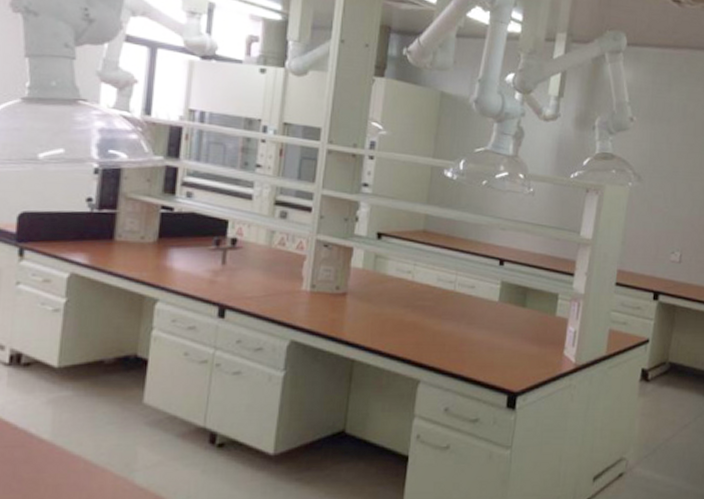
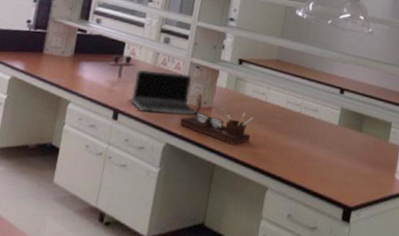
laptop: none [237,252,326,306] -> present [127,69,196,116]
desk organizer: none [308,276,399,335] -> present [180,93,254,145]

